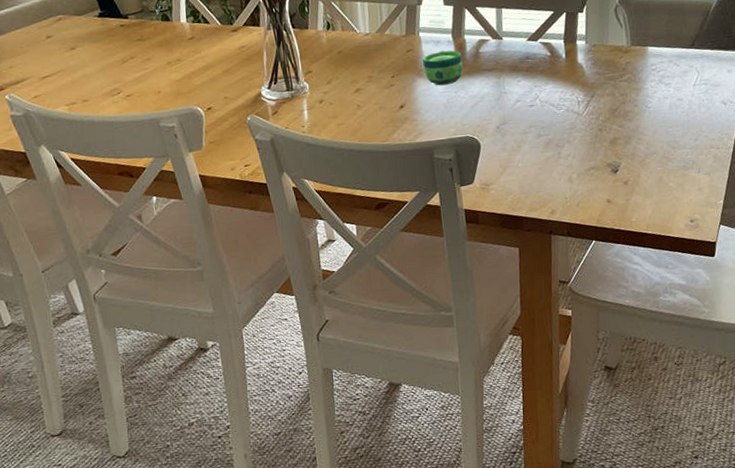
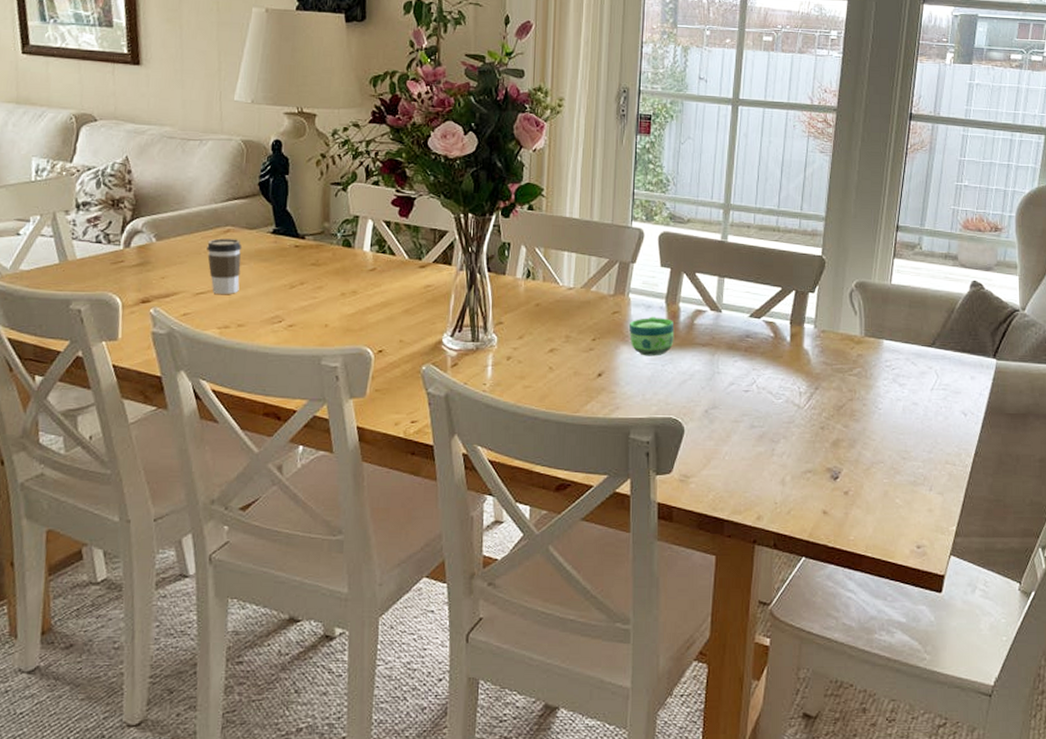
coffee cup: none [44,25,79,76] -> present [207,238,242,294]

